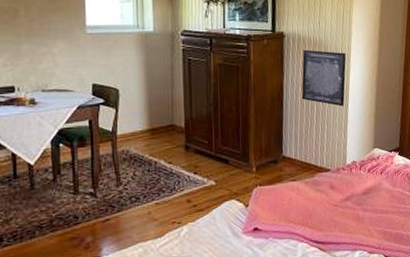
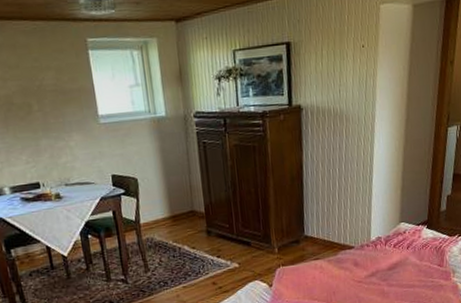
wall art: present [301,49,346,107] -> none [322,122,370,181]

